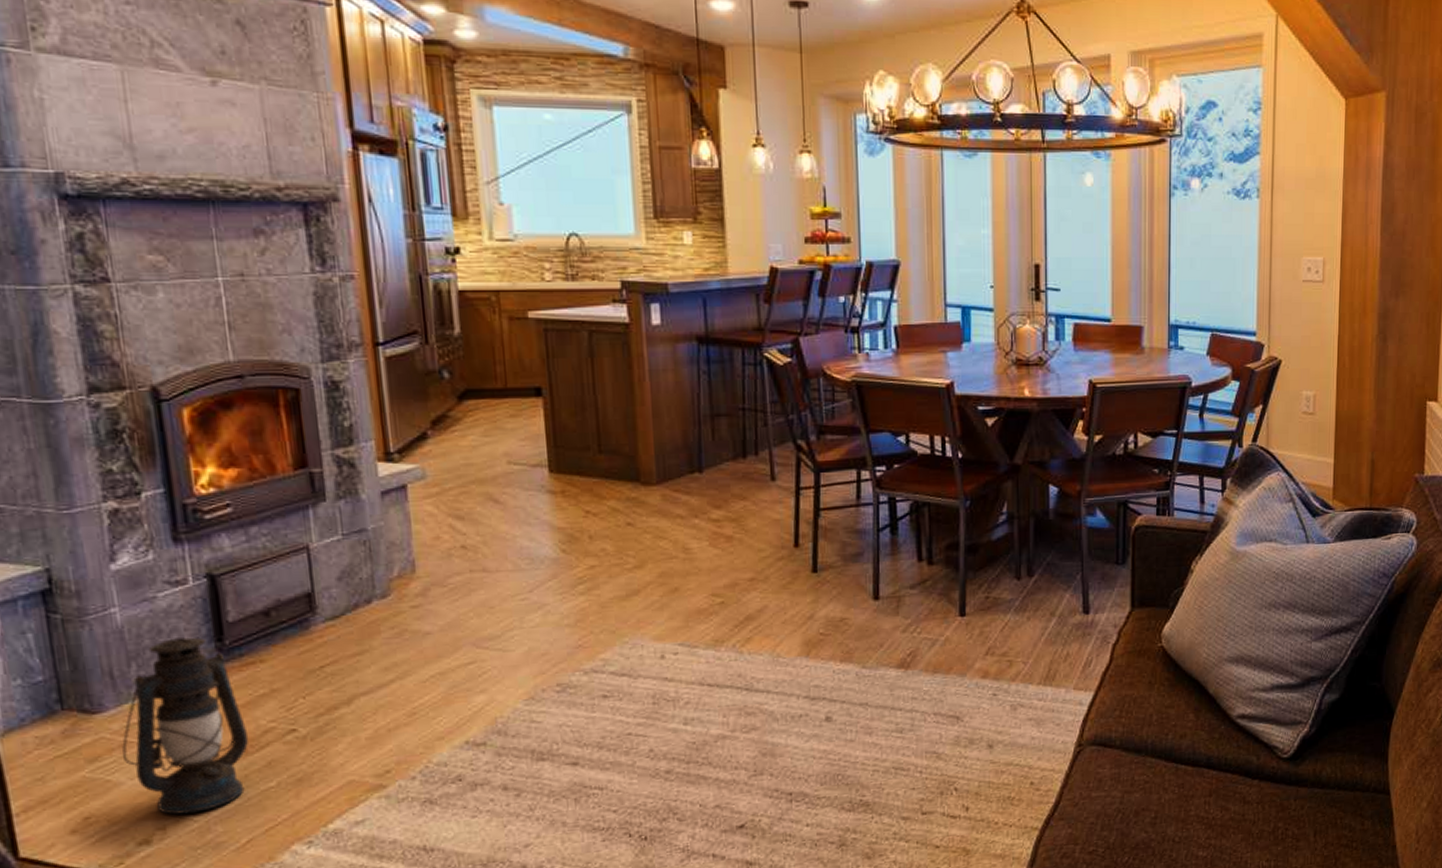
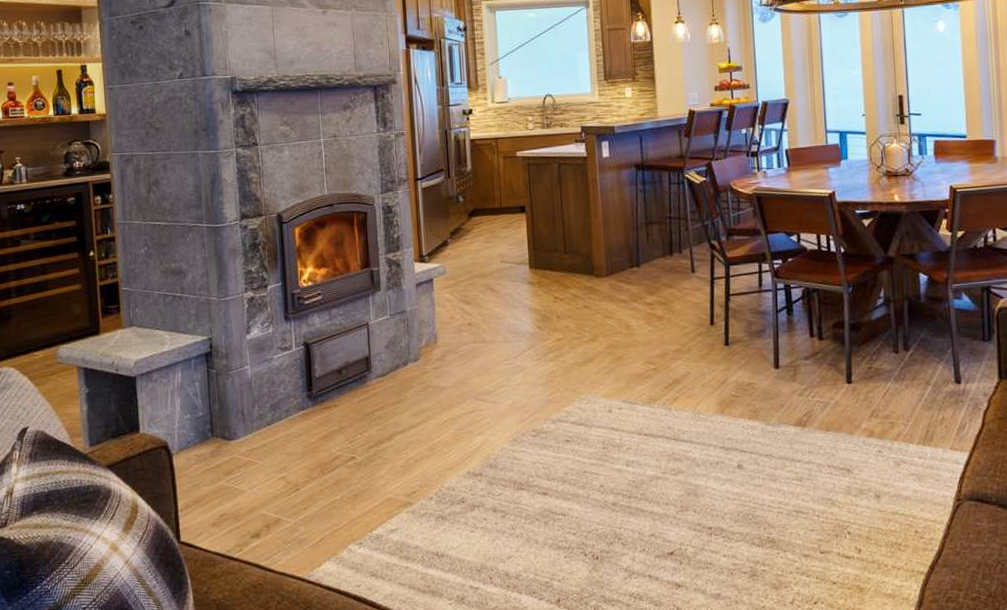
lantern: present [122,637,249,815] -> none [246,387,325,516]

